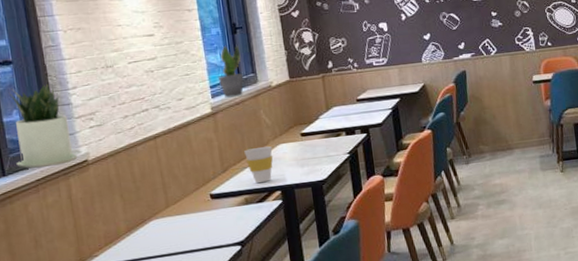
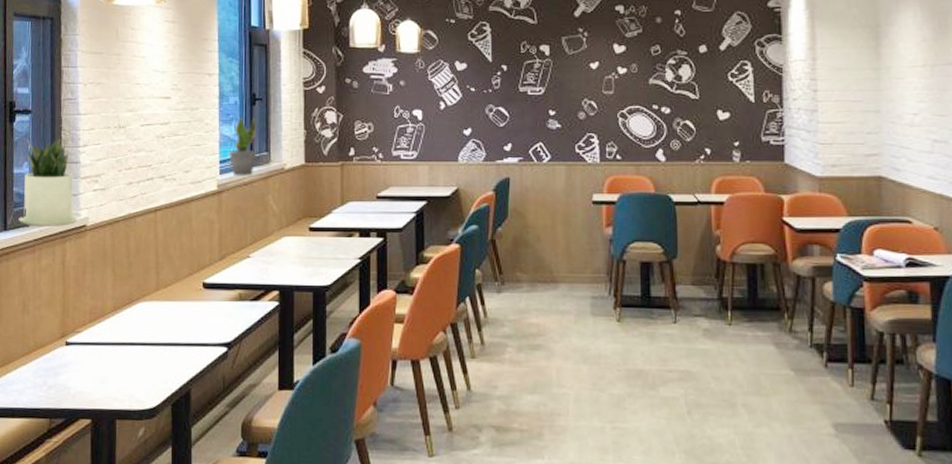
cup: present [244,146,273,184] -> none [245,236,276,279]

